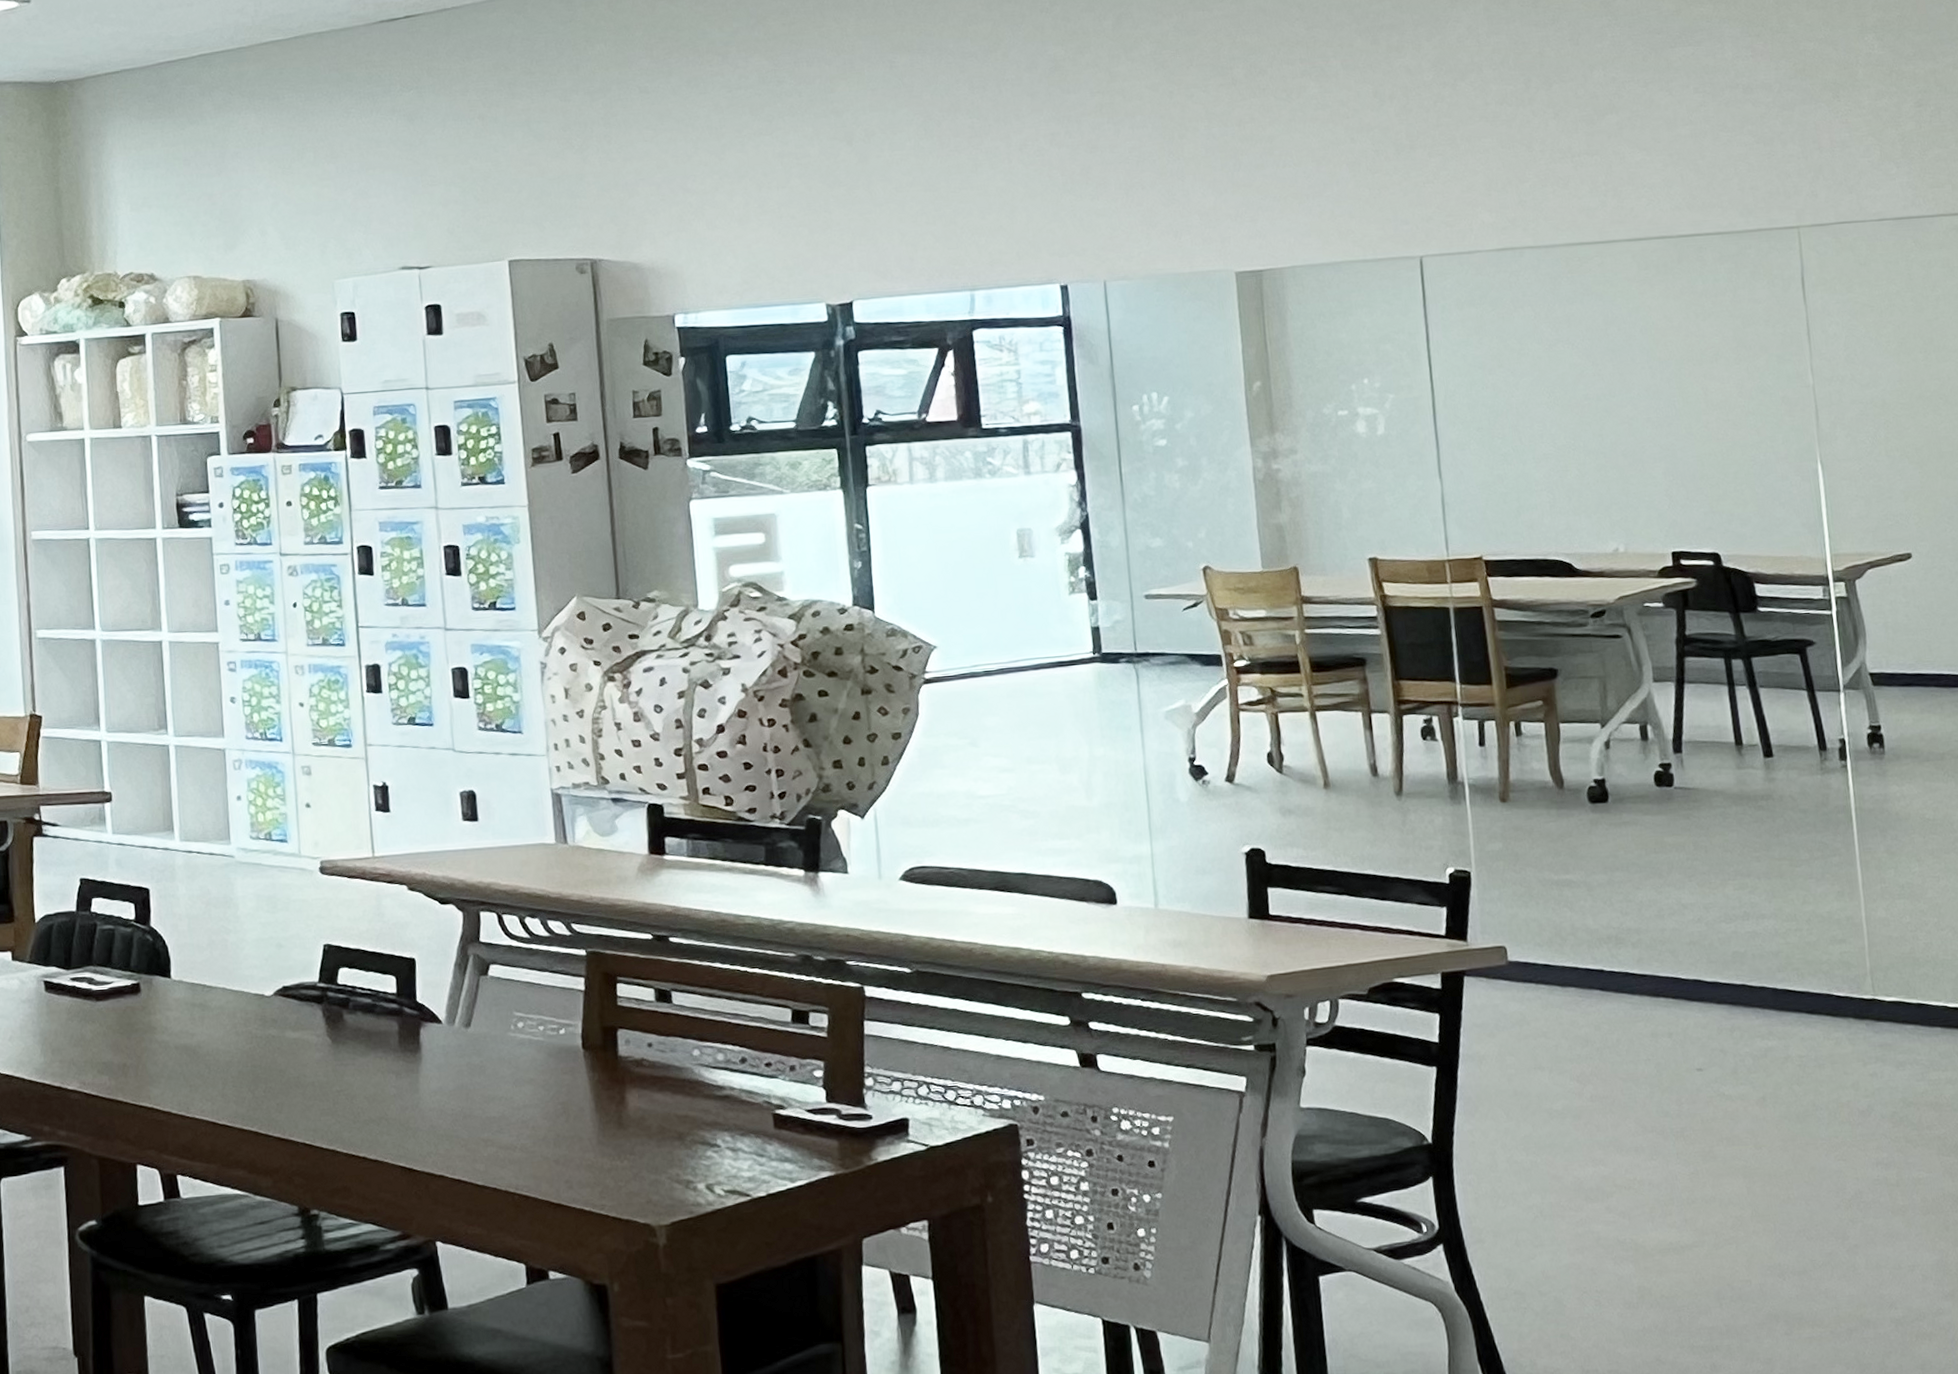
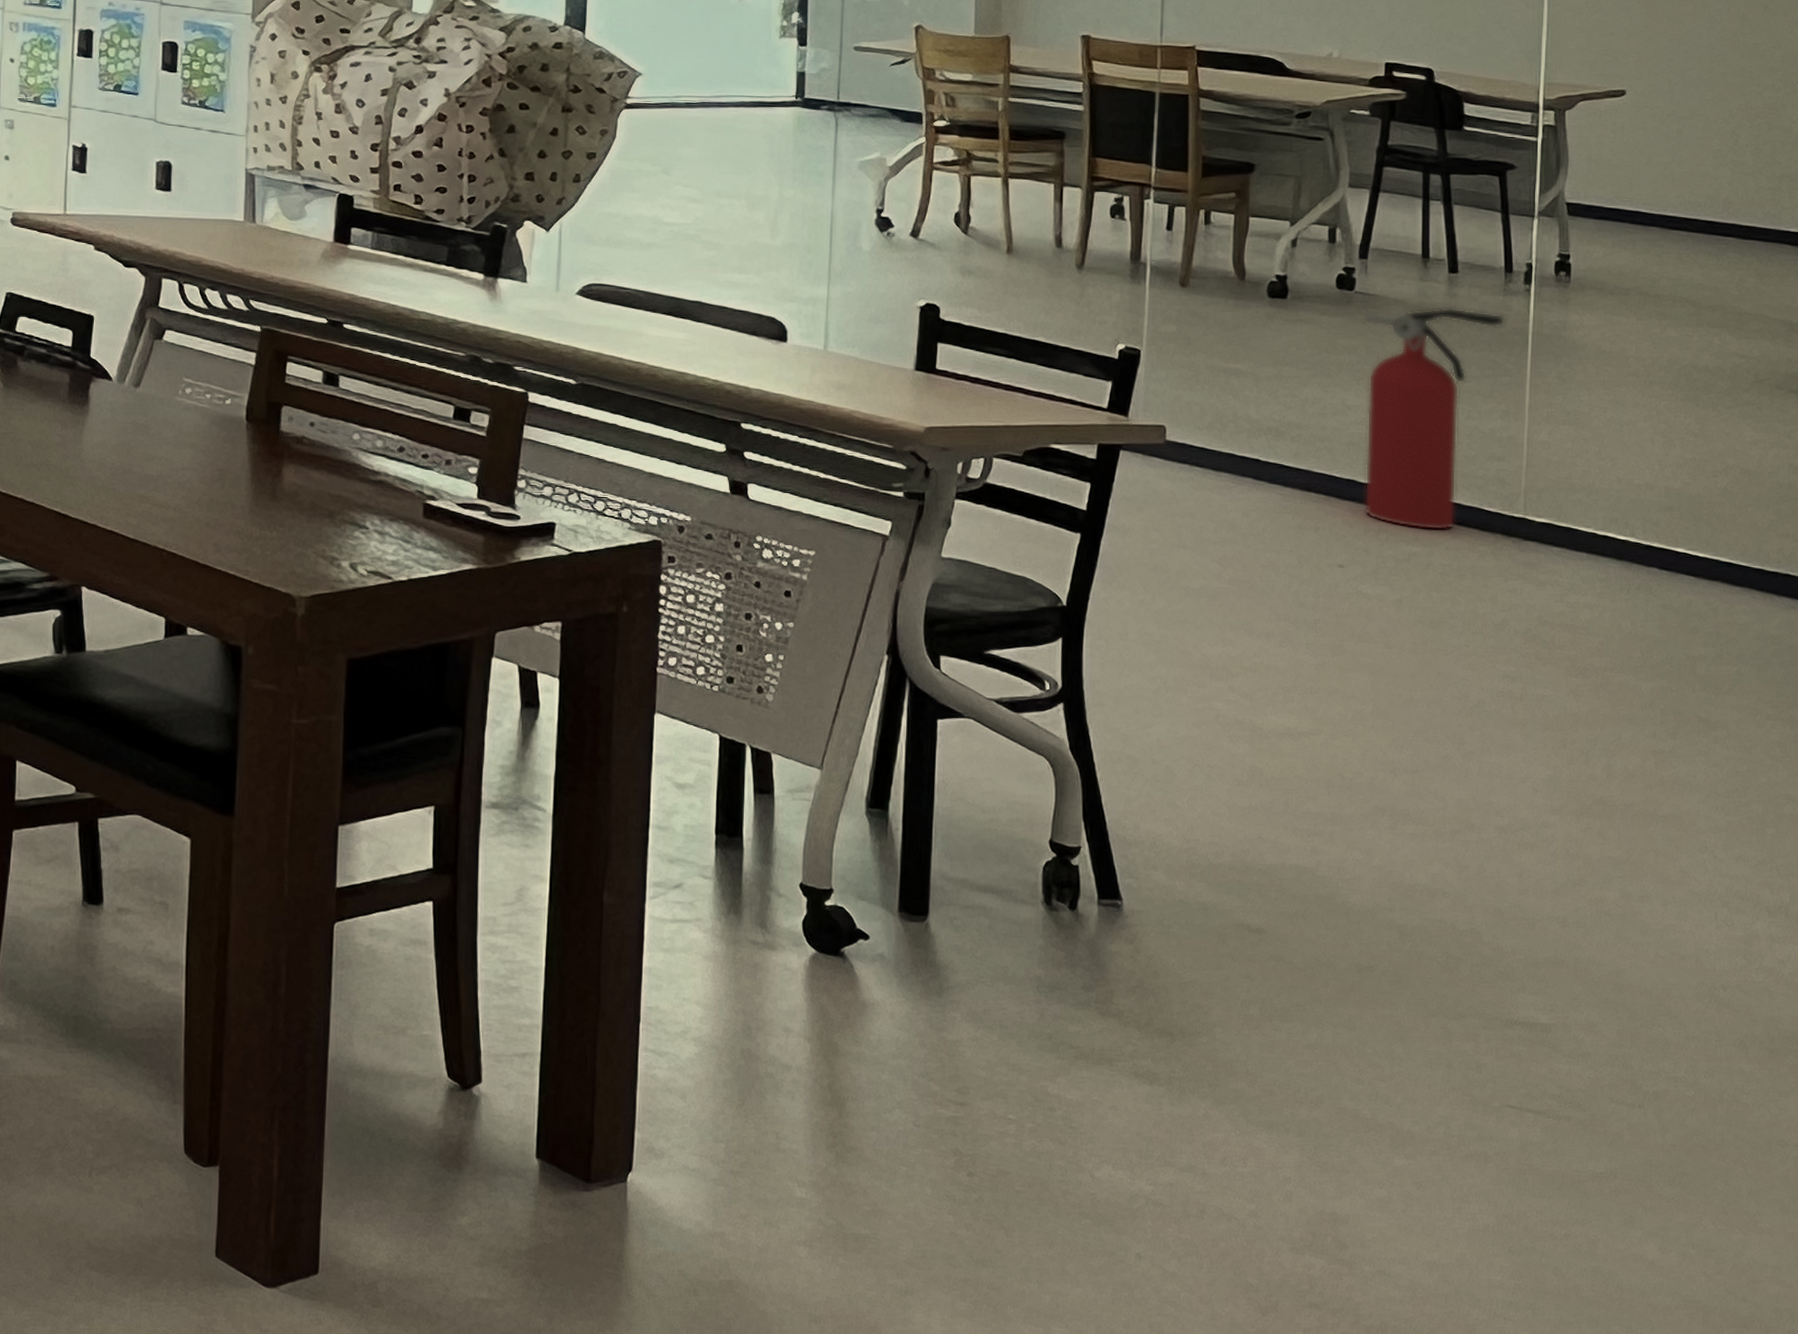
fire extinguisher: none [1685,792,1827,1023] -> present [1363,307,1505,531]

